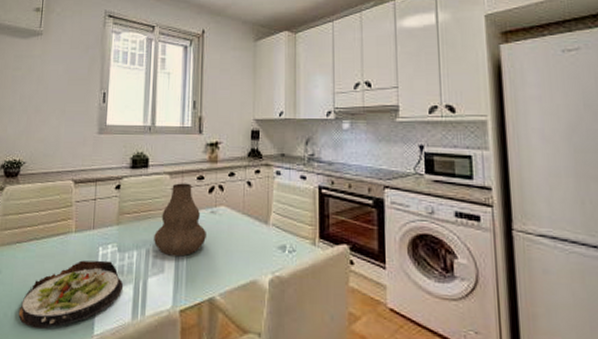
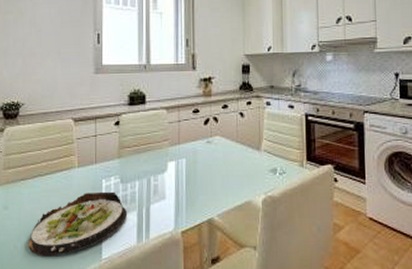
vase: present [154,183,206,257] -> none [154,117,203,184]

